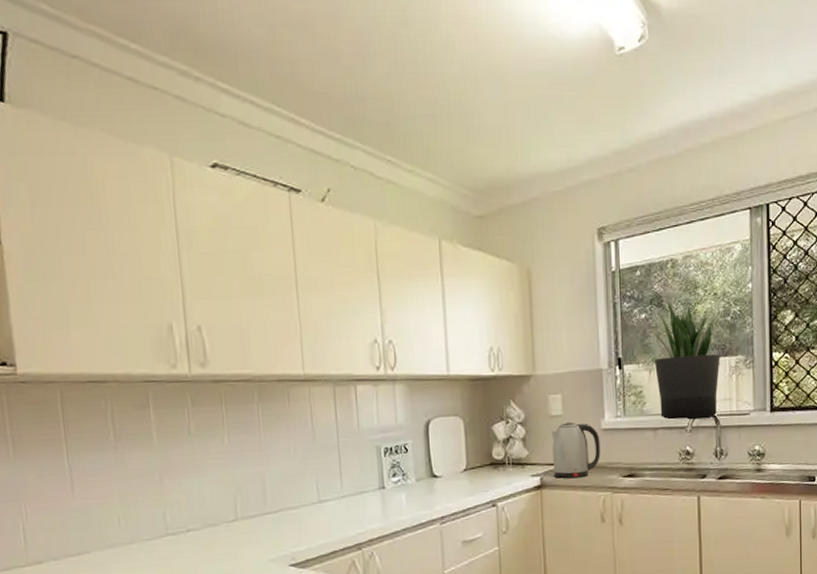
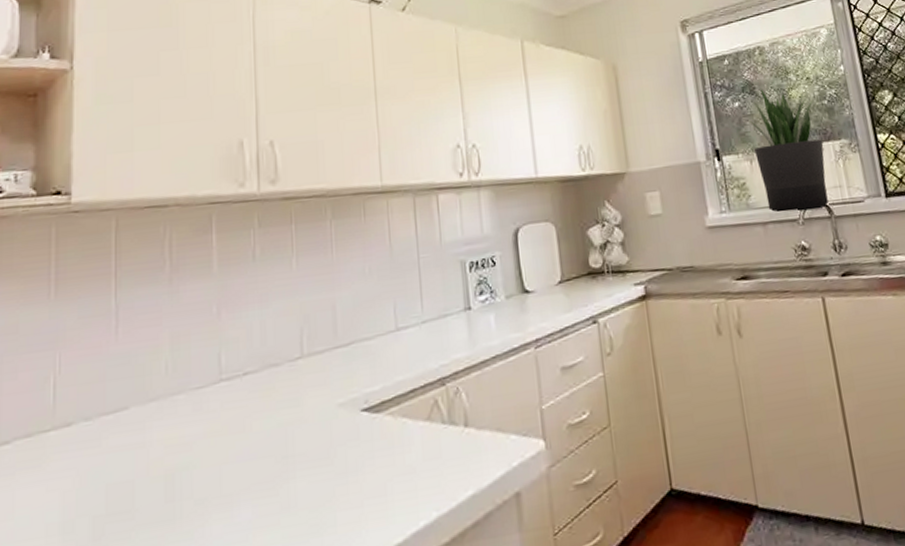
kettle: present [551,422,601,479] -> none [651,221,709,286]

